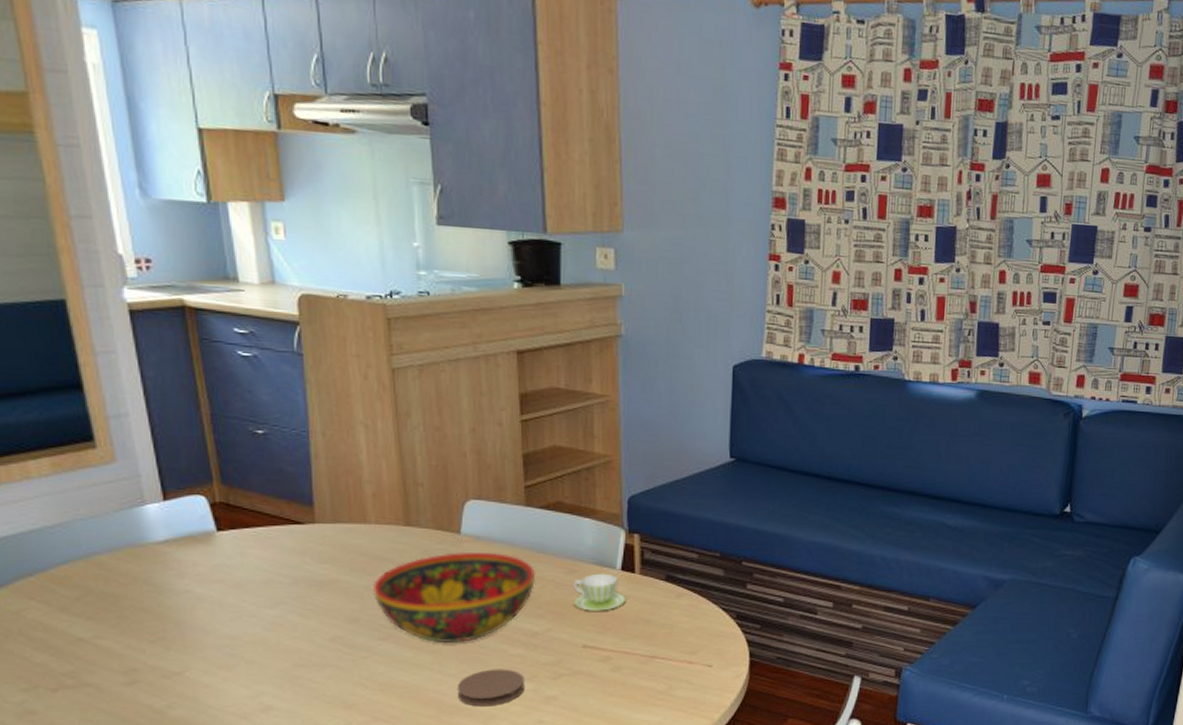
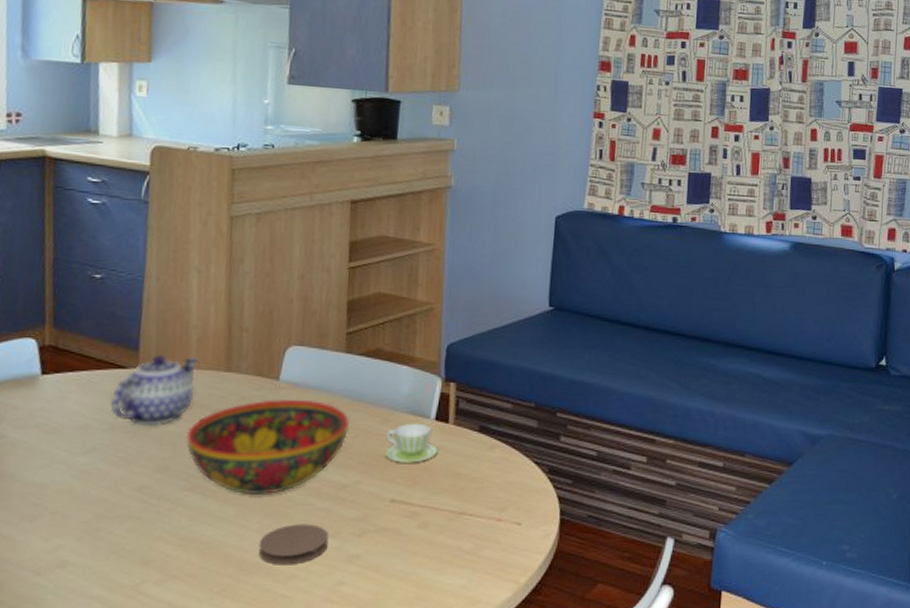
teapot: none [292,510,376,579] -> present [110,355,198,426]

